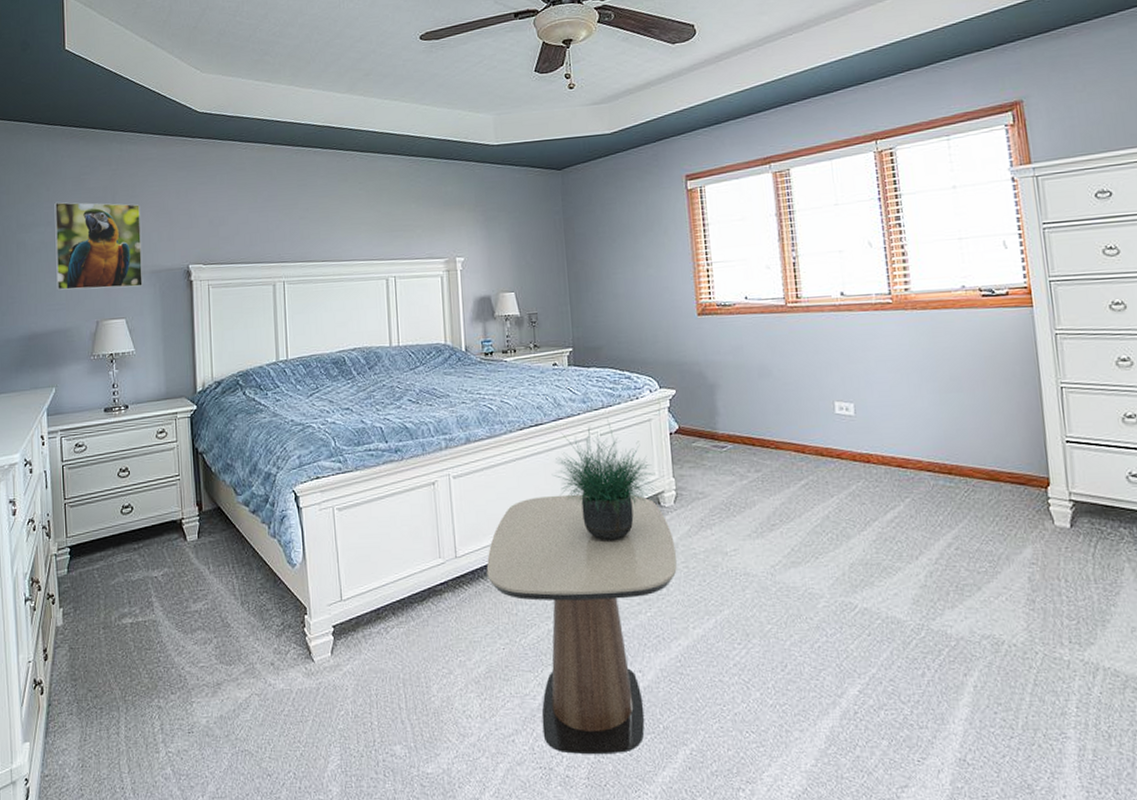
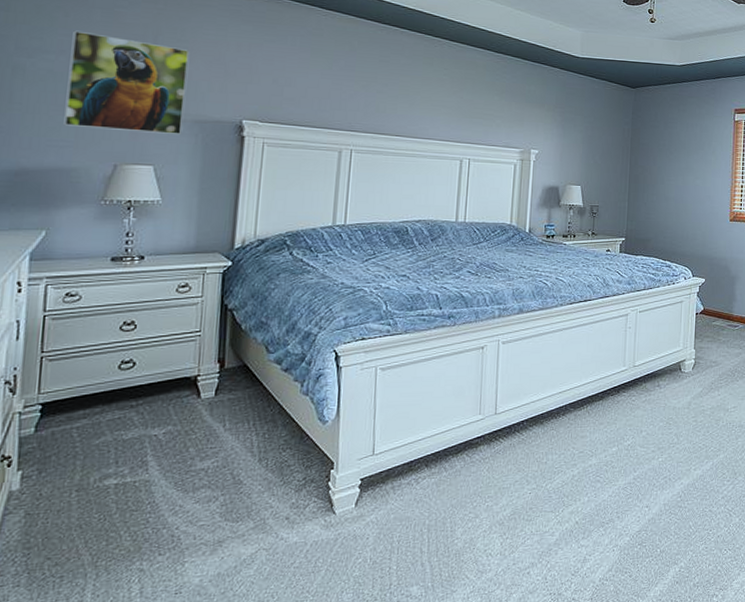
side table: present [486,494,677,754] -> none [523,360,689,580]
potted plant: present [553,418,657,541] -> none [594,298,681,400]

